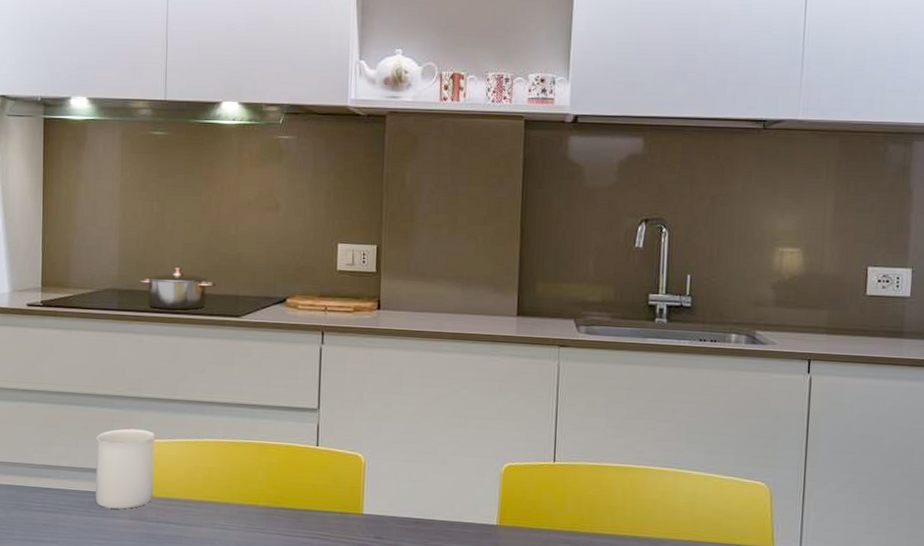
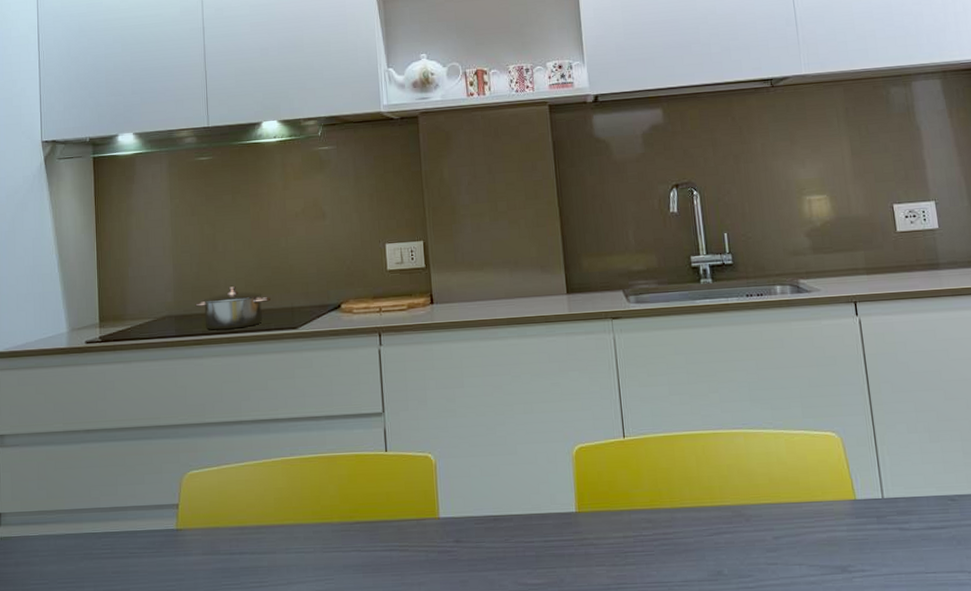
mug: present [95,428,156,509] -> none [162,456,225,546]

